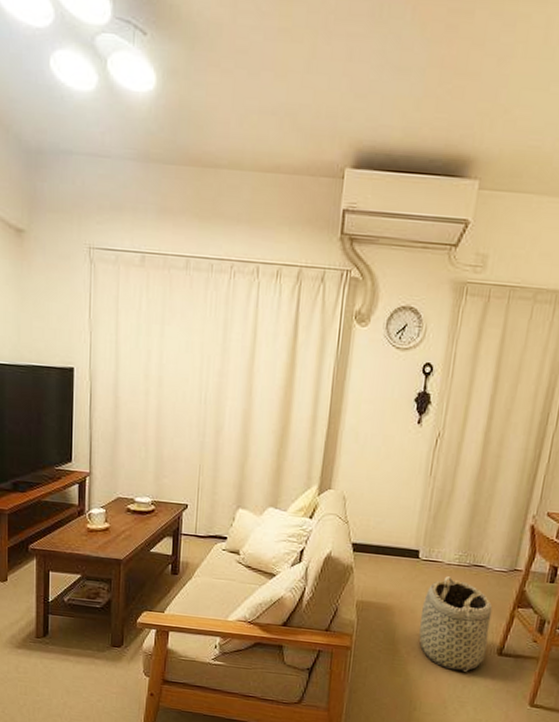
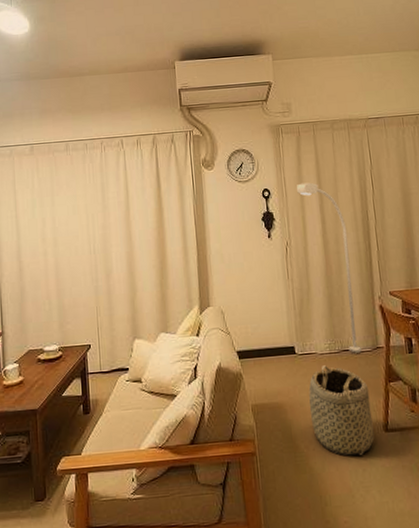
floor lamp: none [466,364,518,571] -> present [296,182,362,353]

